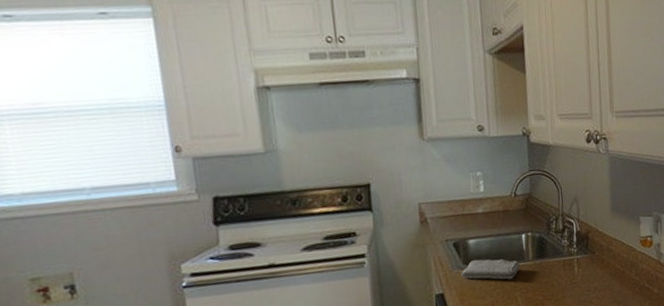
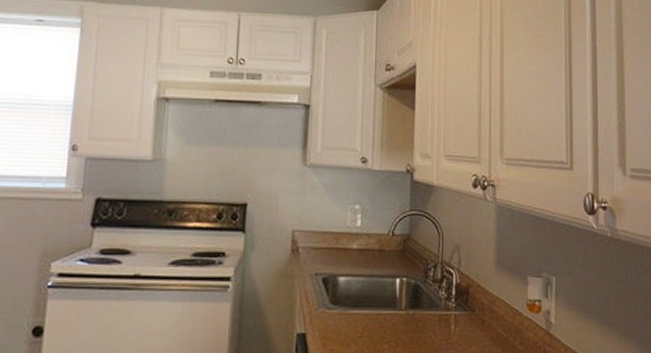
washcloth: present [461,258,520,280] -> none [327,301,391,328]

